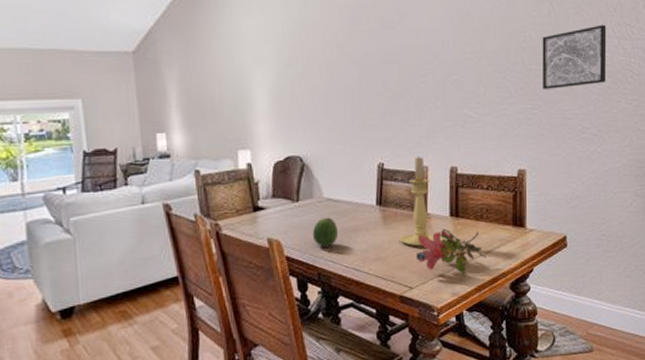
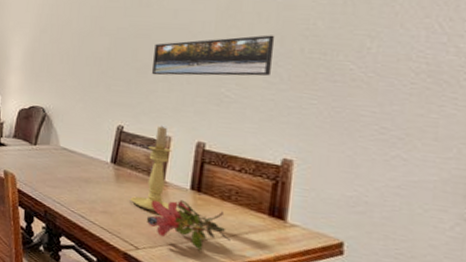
fruit: present [312,217,339,248] -> none [44,163,70,190]
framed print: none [402,50,502,103] -> present [152,35,275,76]
wall art: present [542,24,607,89] -> none [326,18,431,83]

